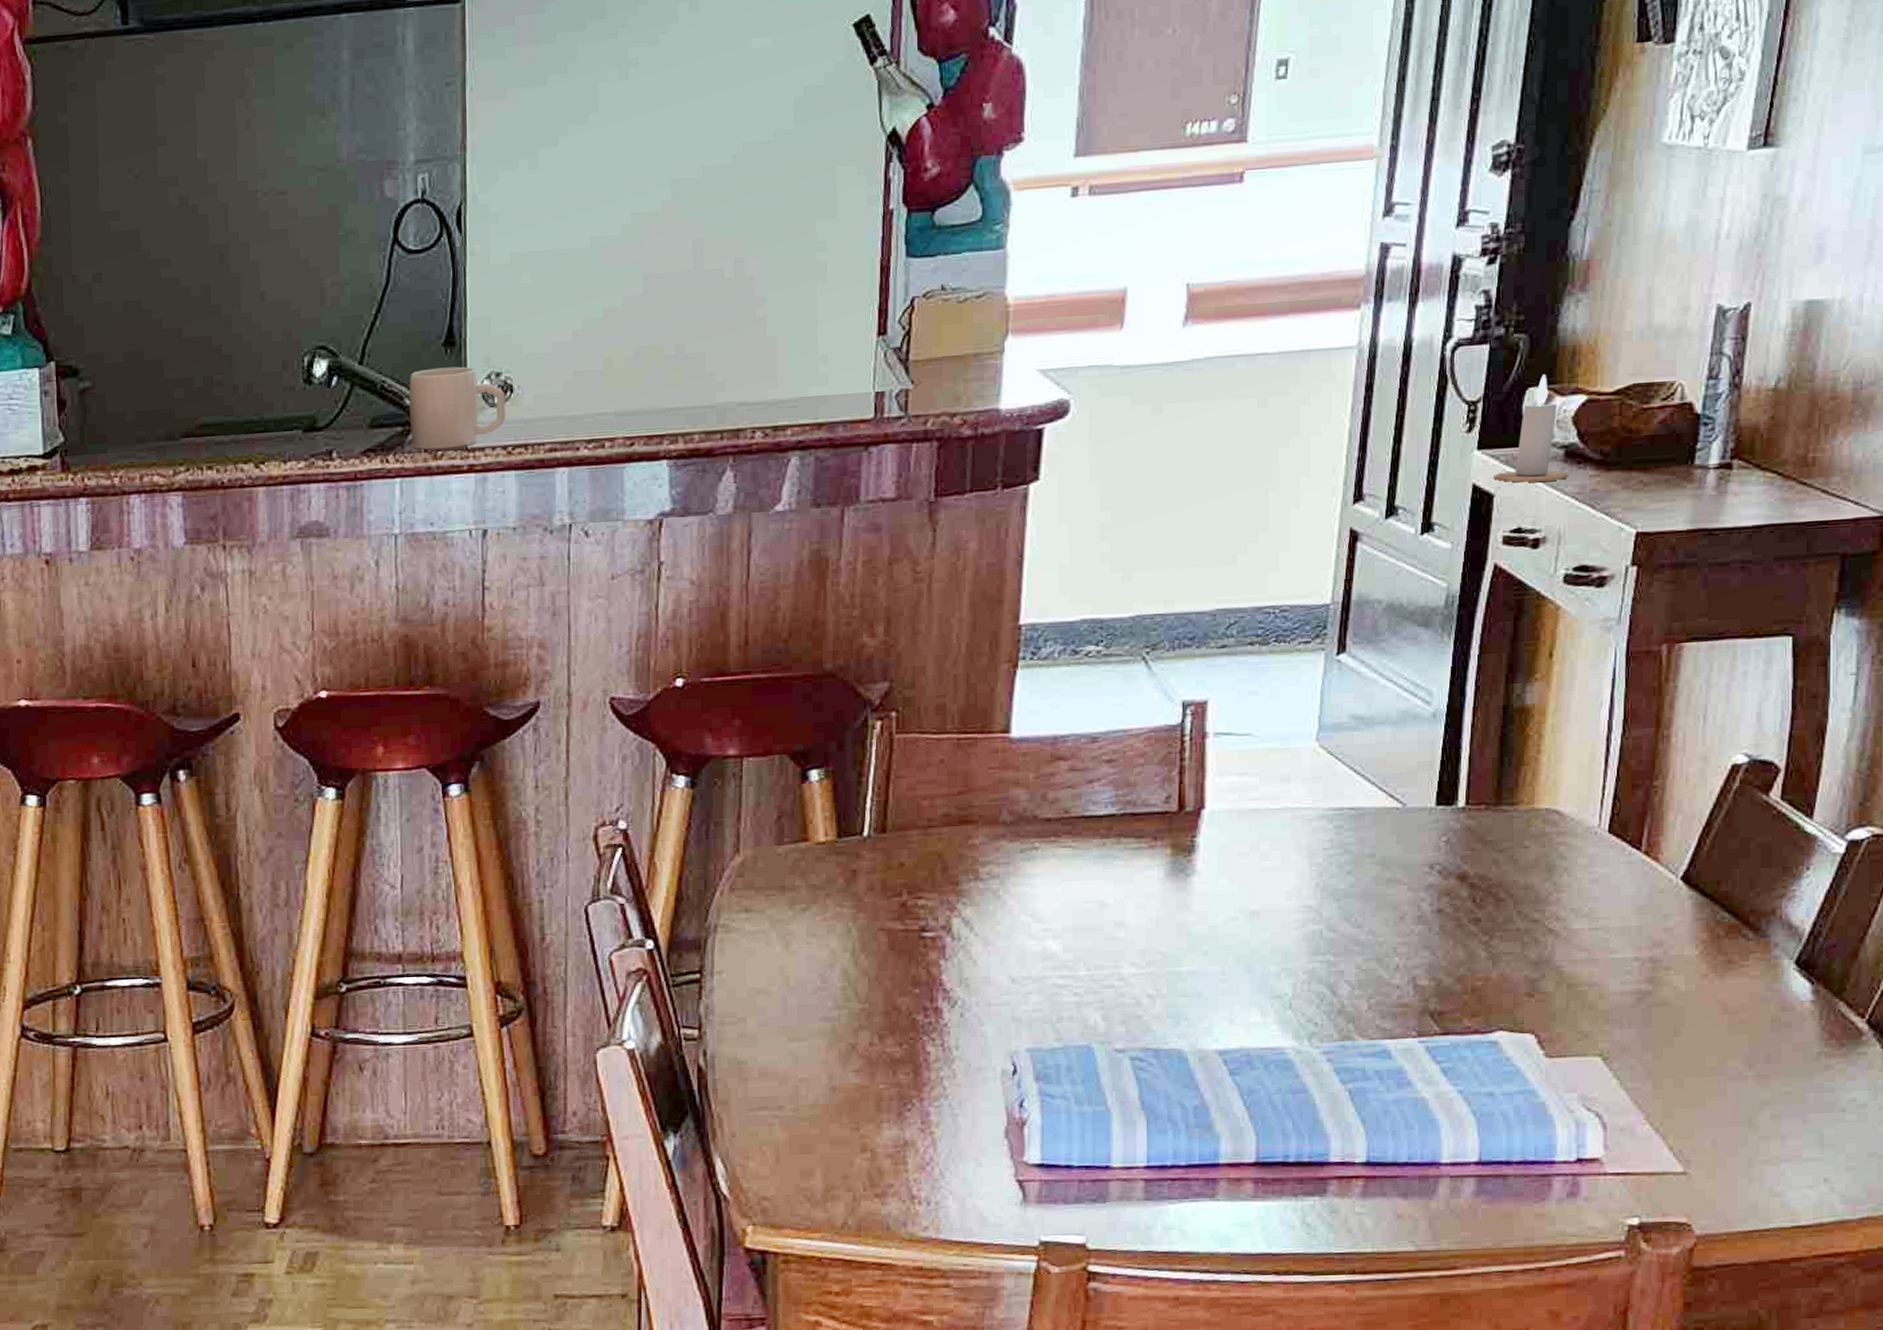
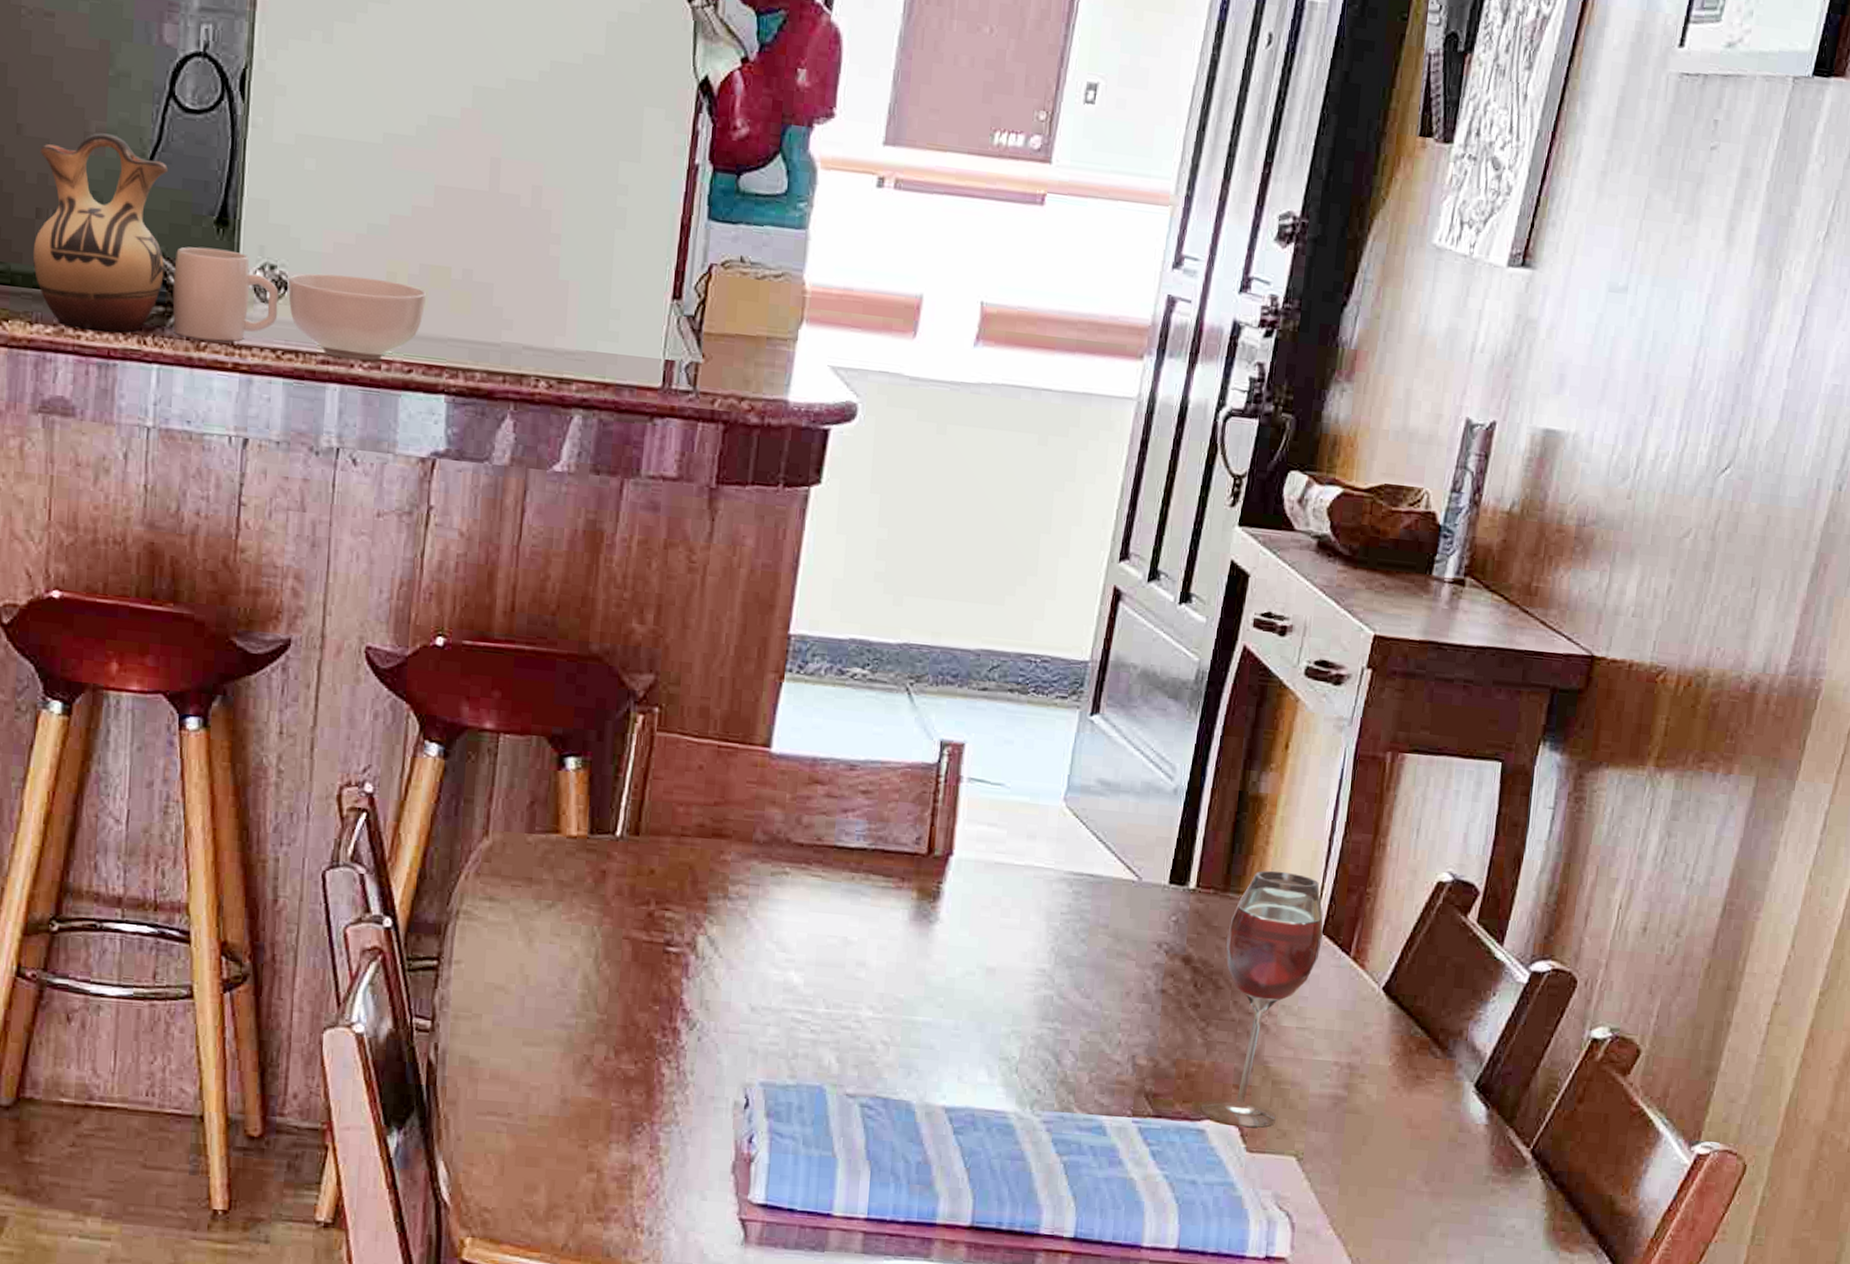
ceramic pitcher: none [282,285,400,460] -> present [33,133,169,334]
bowl: none [513,367,643,444] -> present [288,273,427,361]
wineglass: none [1491,777,1608,1033] -> present [1200,870,1323,1128]
candle: present [1493,375,1569,483] -> none [1251,460,1319,571]

